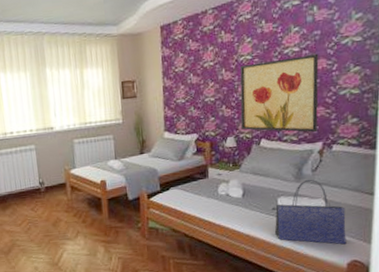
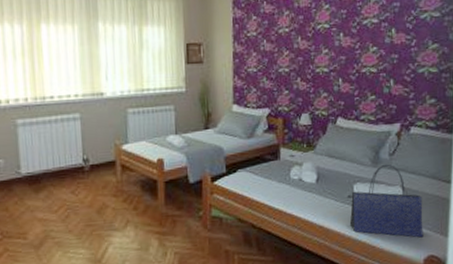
wall art: present [239,53,319,133] -> none [316,27,398,113]

